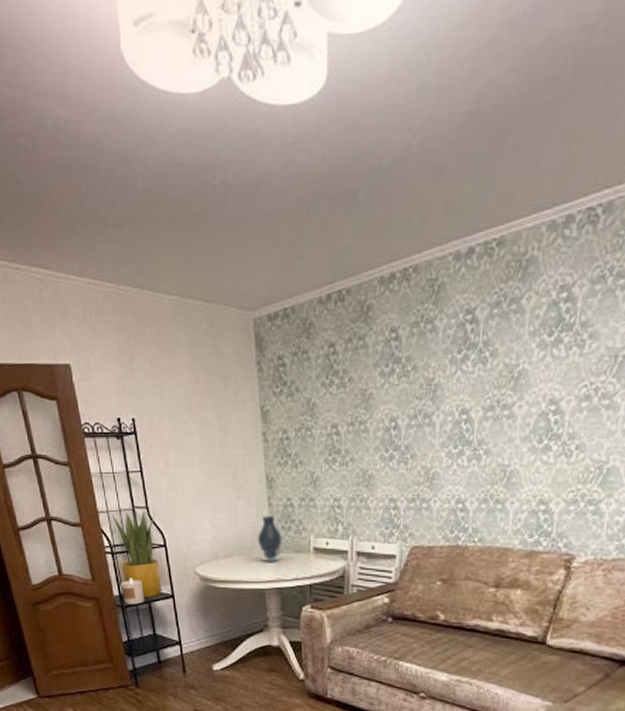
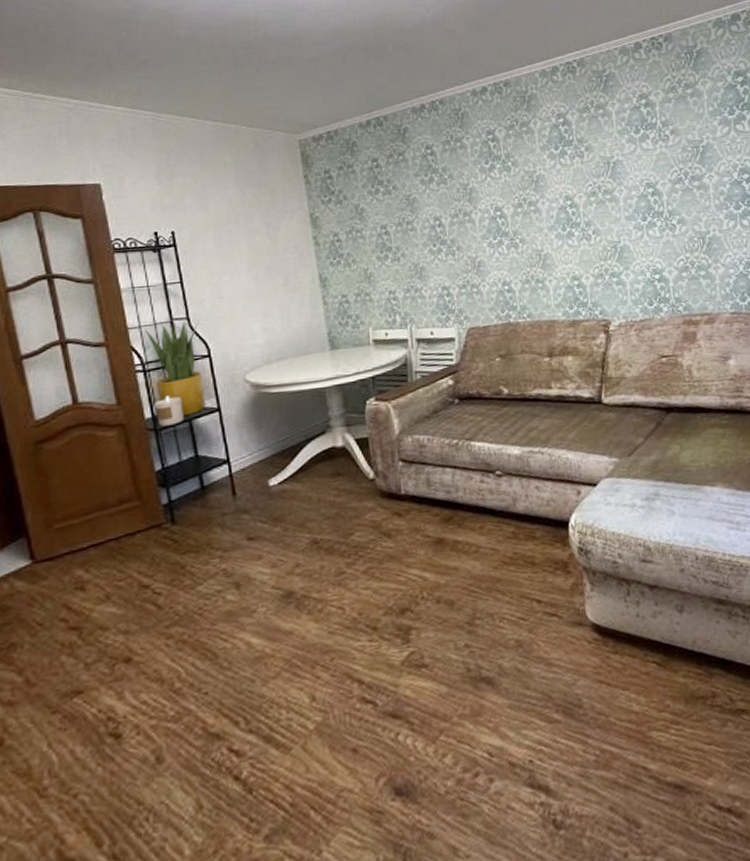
vase: present [257,516,283,563] -> none [313,313,341,361]

